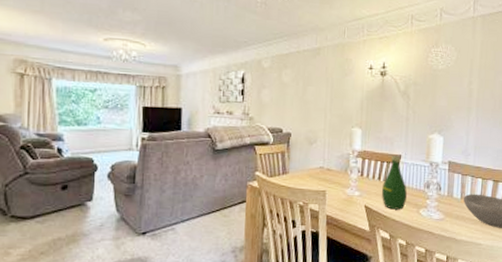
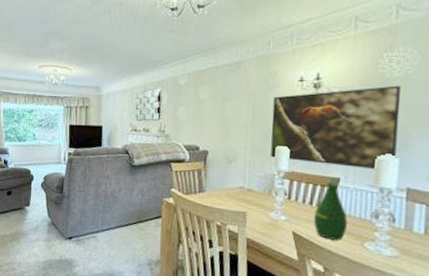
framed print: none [346,76,444,147] -> present [270,85,401,170]

